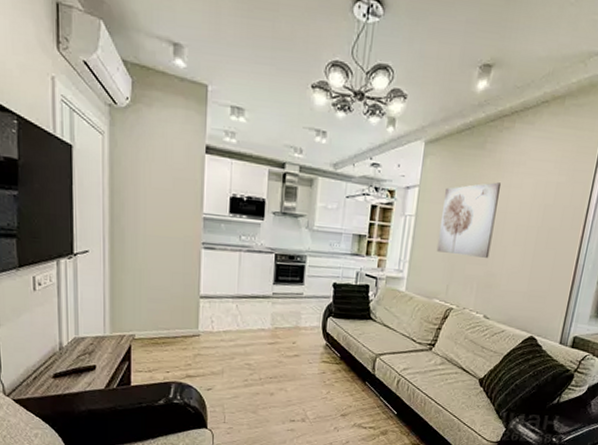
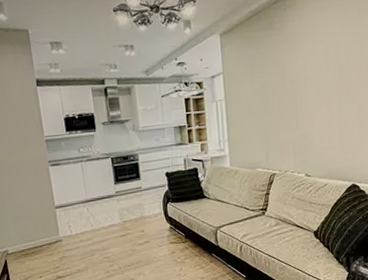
wall art: present [436,182,501,258] -> none [247,54,298,127]

